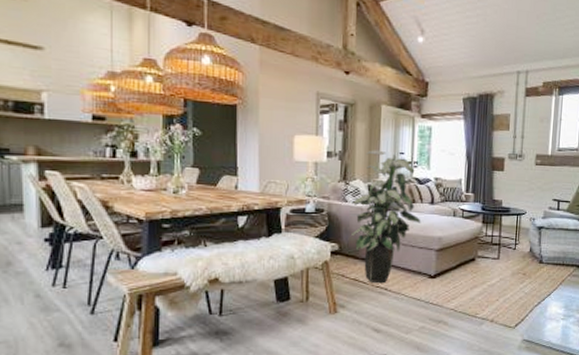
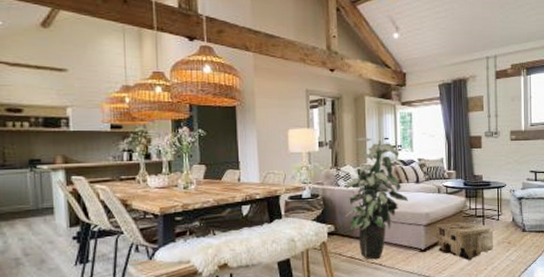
pouf: none [447,249,509,290] -> present [435,222,494,260]

